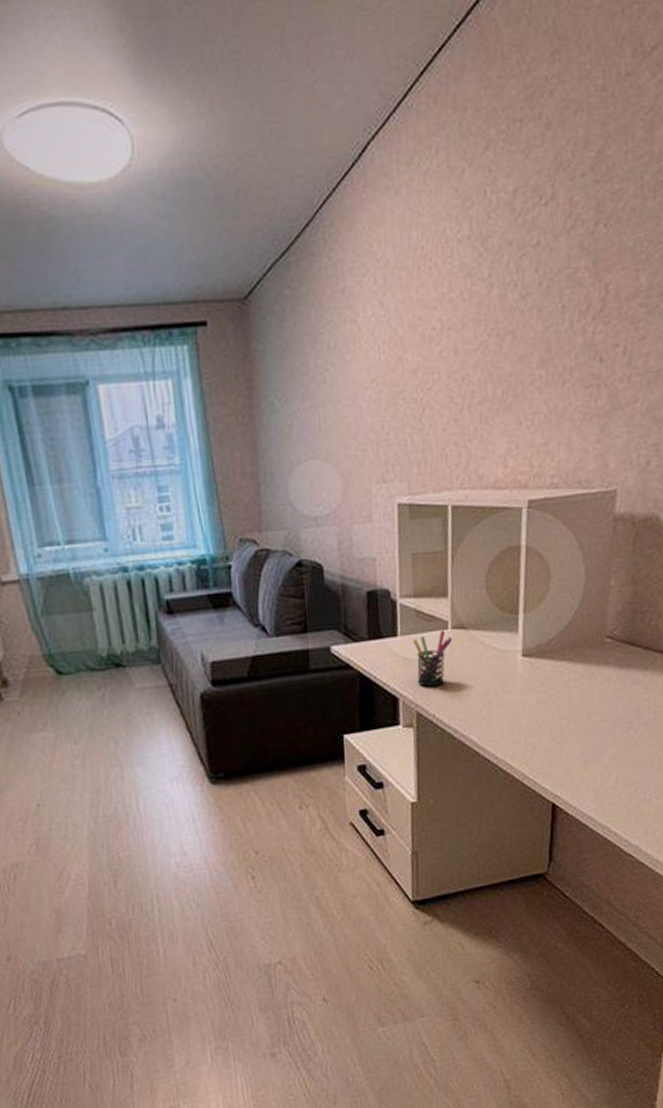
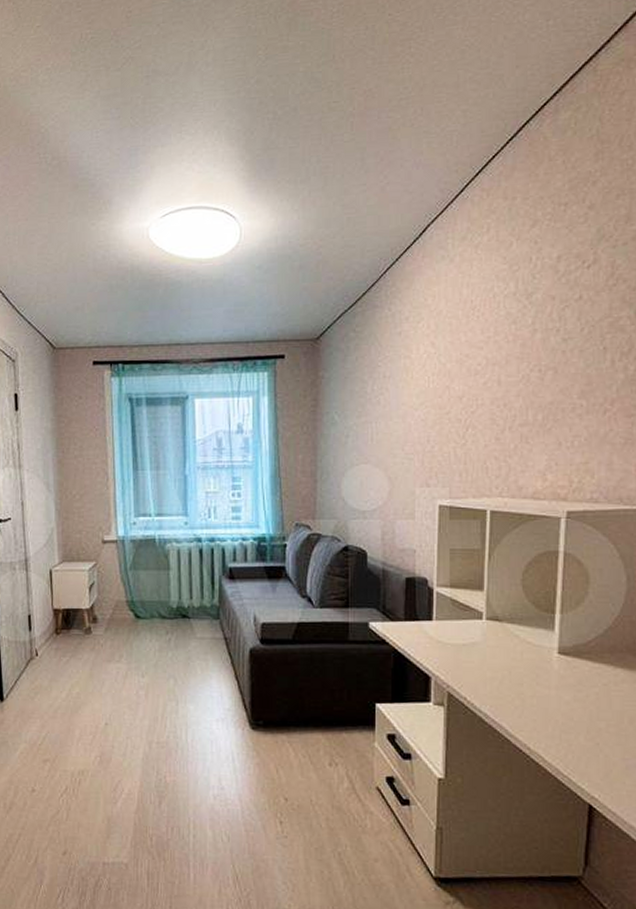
pen holder: present [413,630,452,687] -> none [447,620,486,672]

